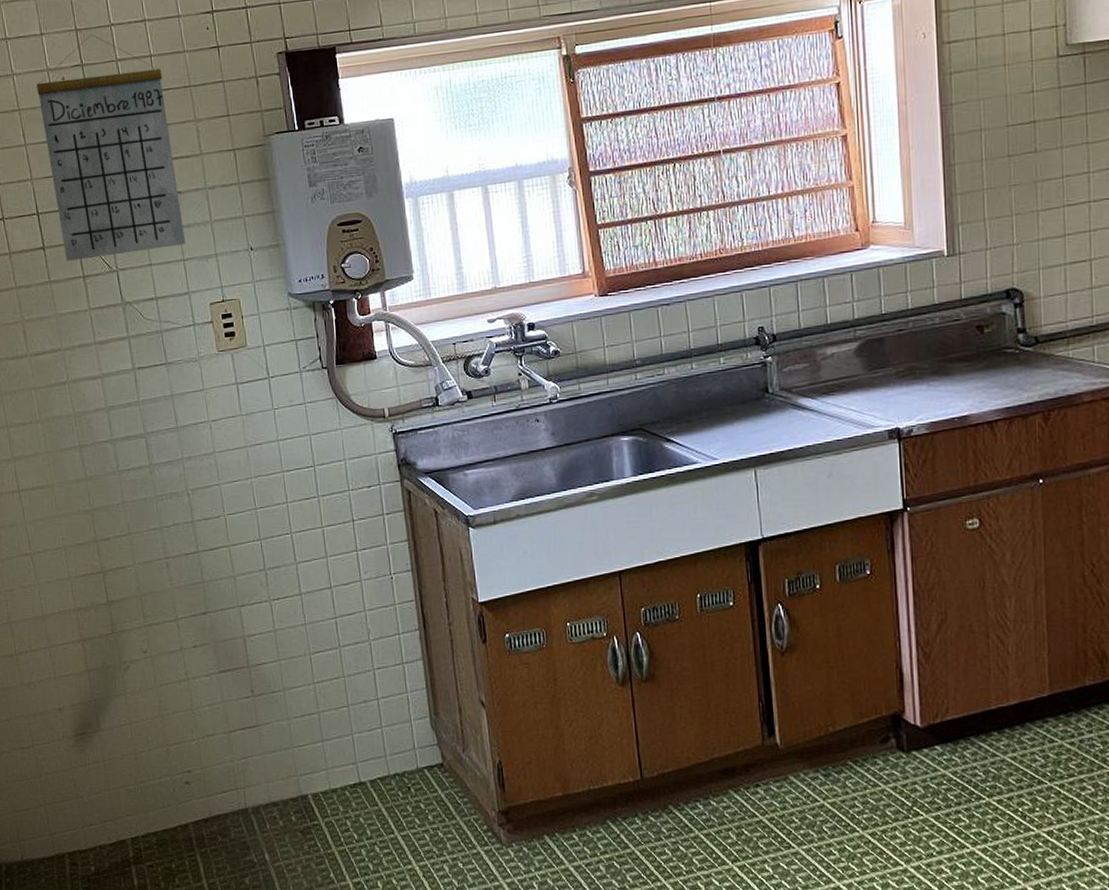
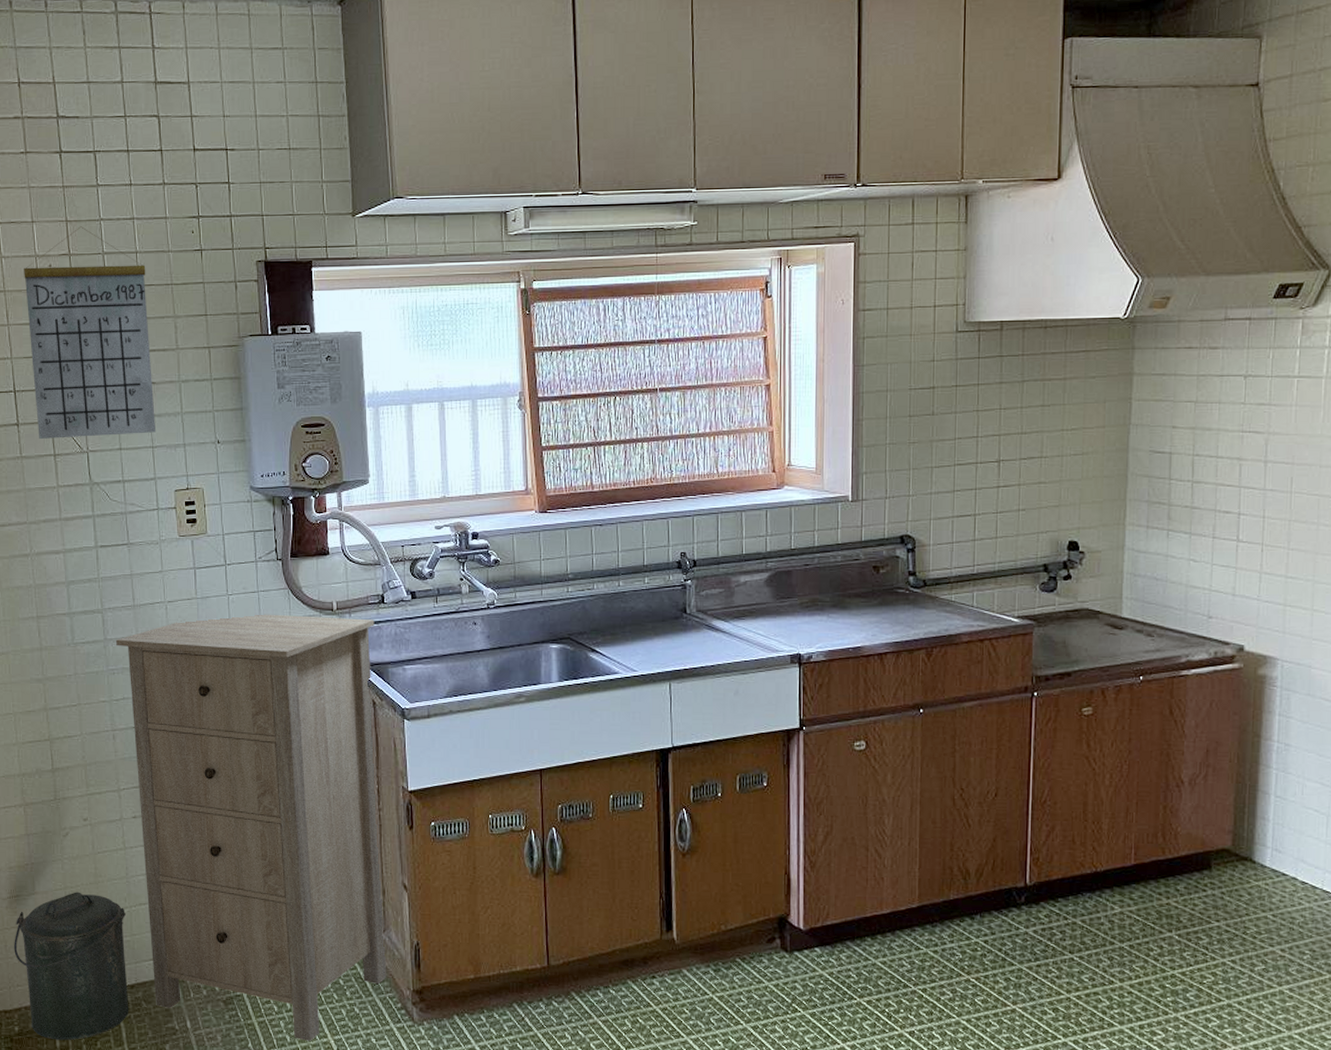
canister: none [83,726,205,878] -> present [14,892,129,1041]
storage cabinet: none [161,424,470,868] -> present [115,614,387,1041]

